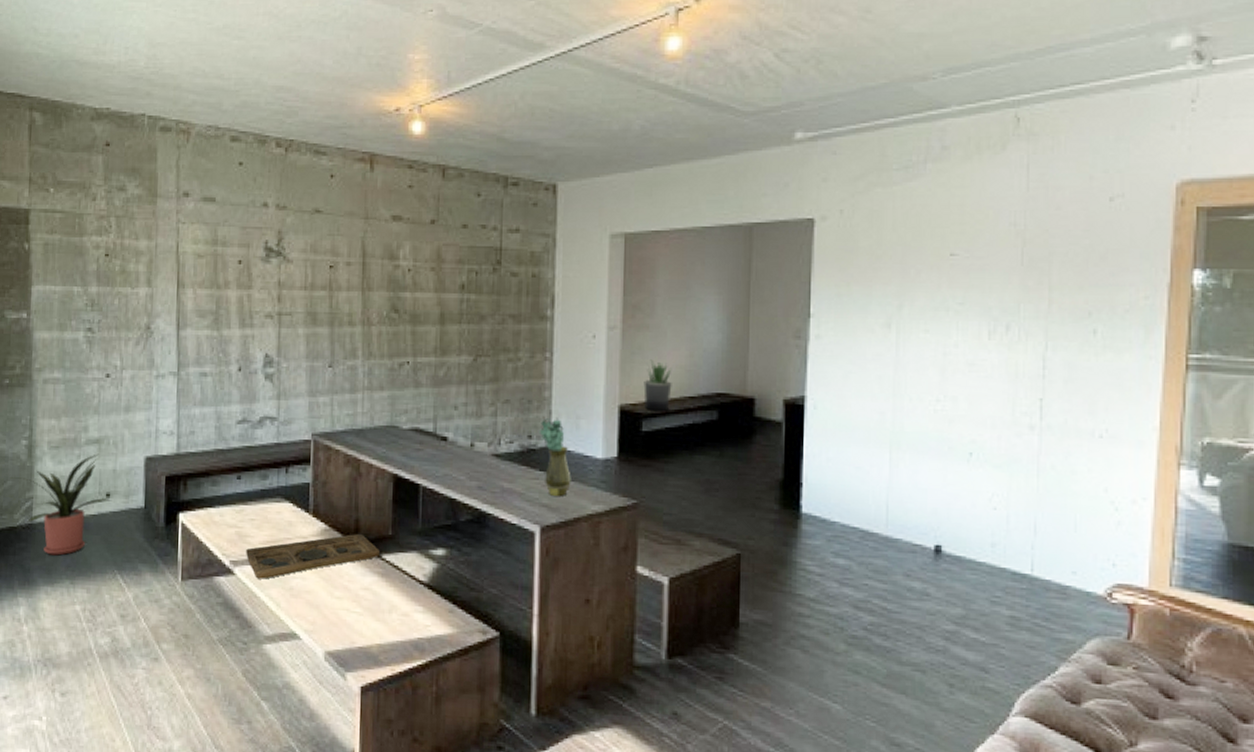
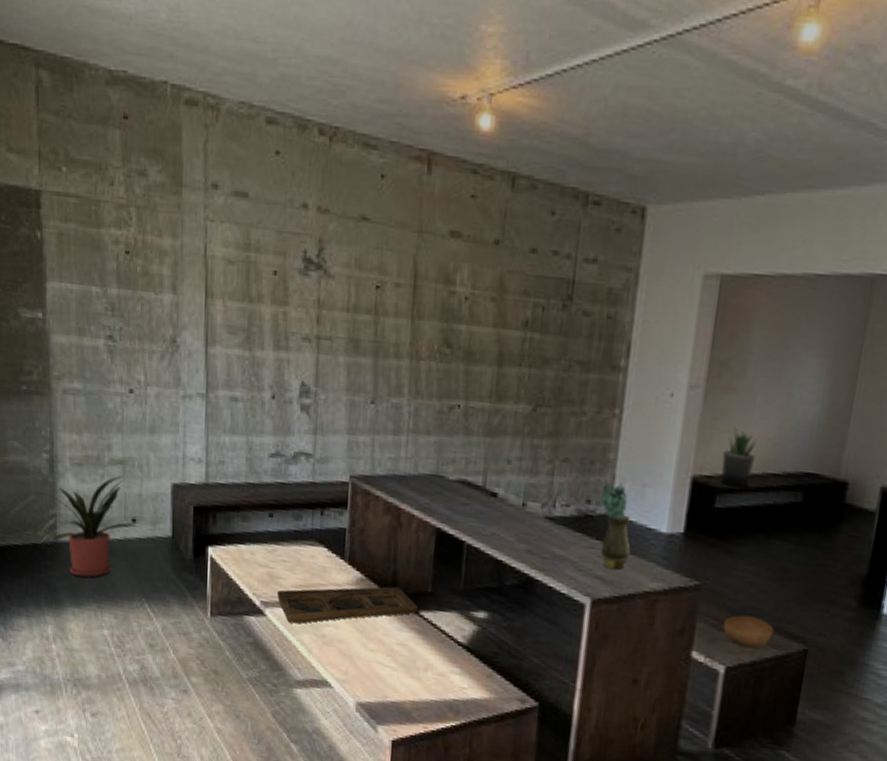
bowl: none [663,527,709,558] -> present [723,615,774,649]

